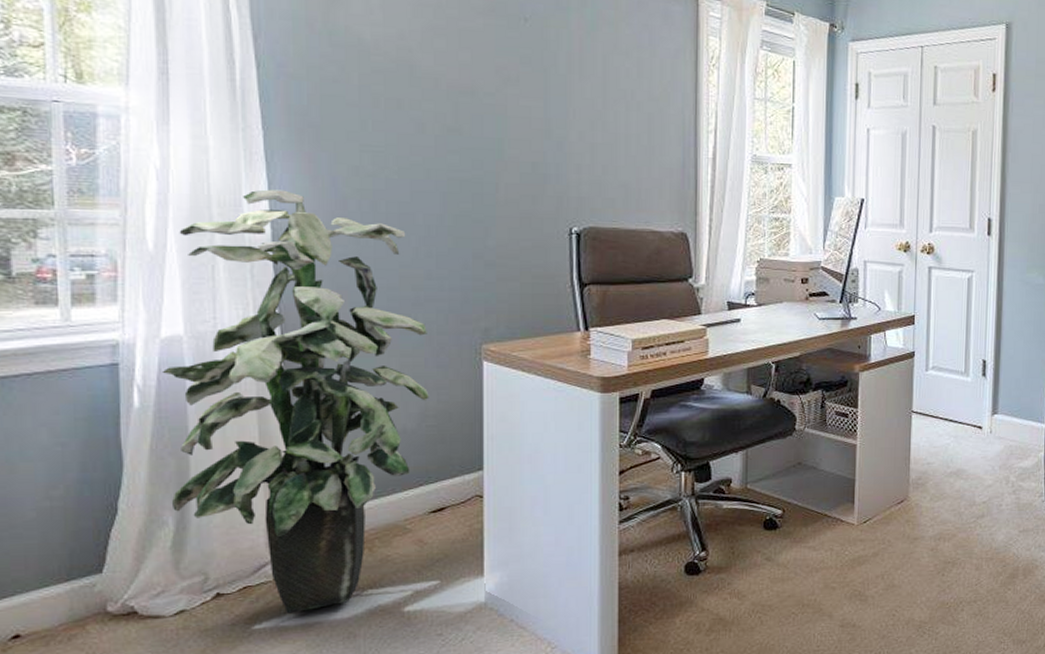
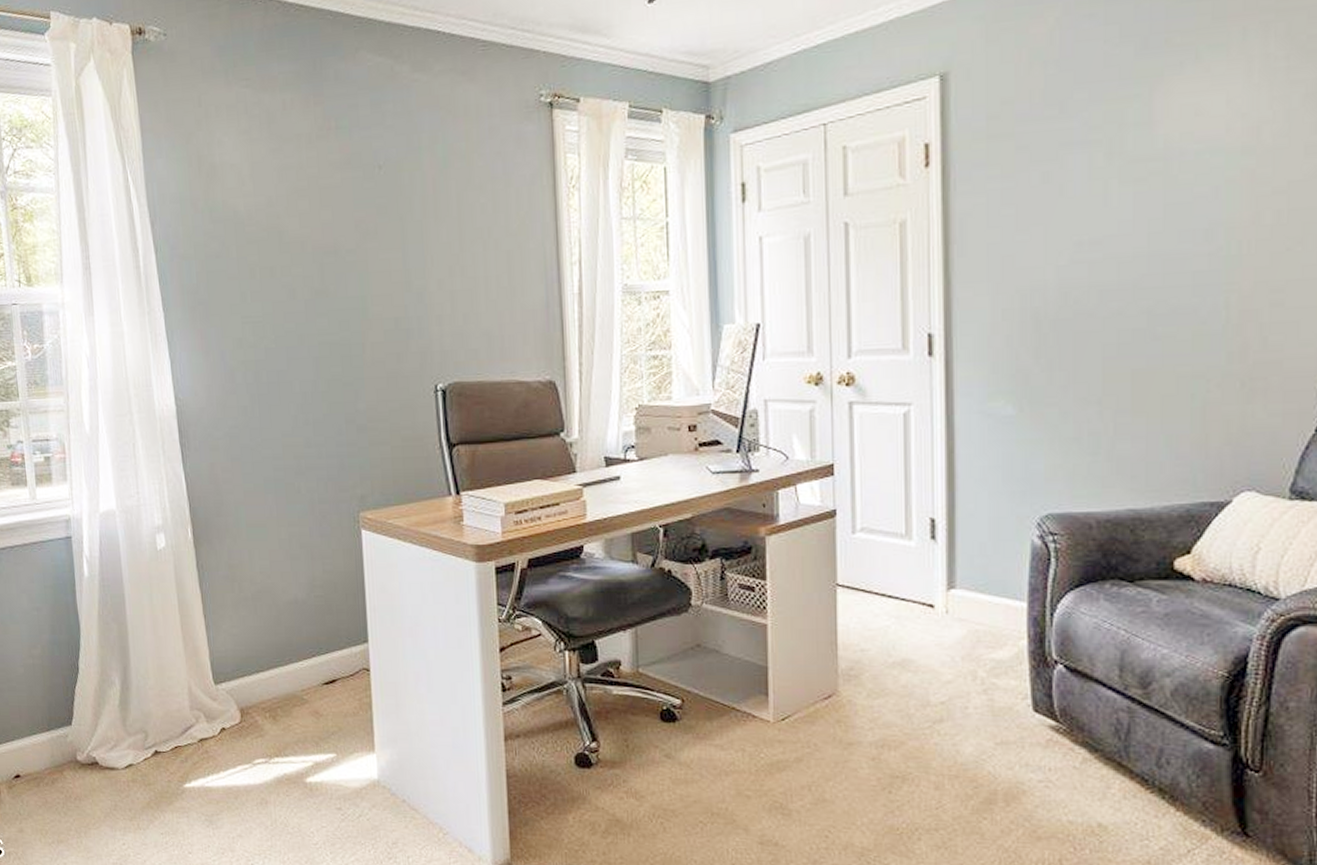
indoor plant: present [161,189,429,614] -> none [102,367,316,775]

